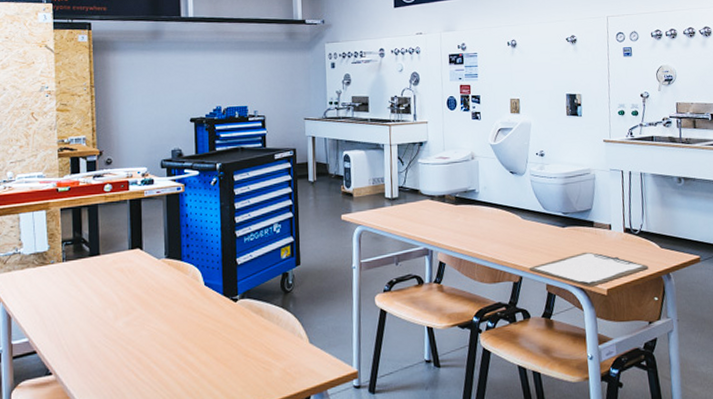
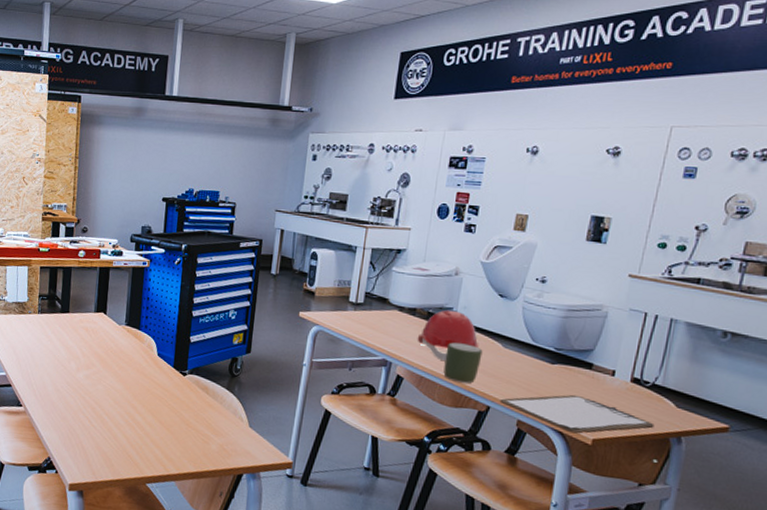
hard hat: none [450,192,503,240] -> present [417,309,479,360]
mug: none [476,221,507,259] -> present [443,342,483,384]

